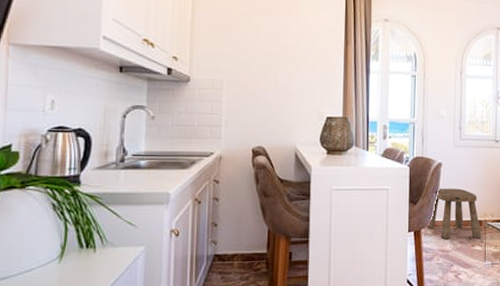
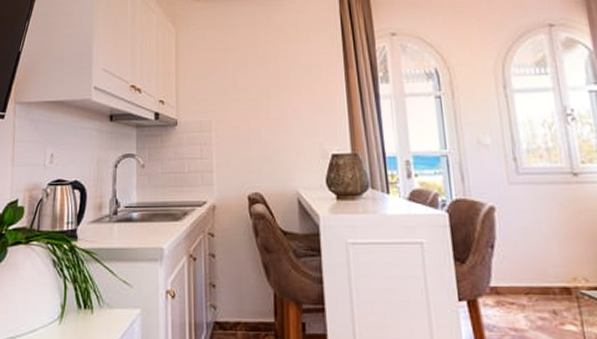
stool: present [426,188,481,240] -> none [483,241,573,314]

